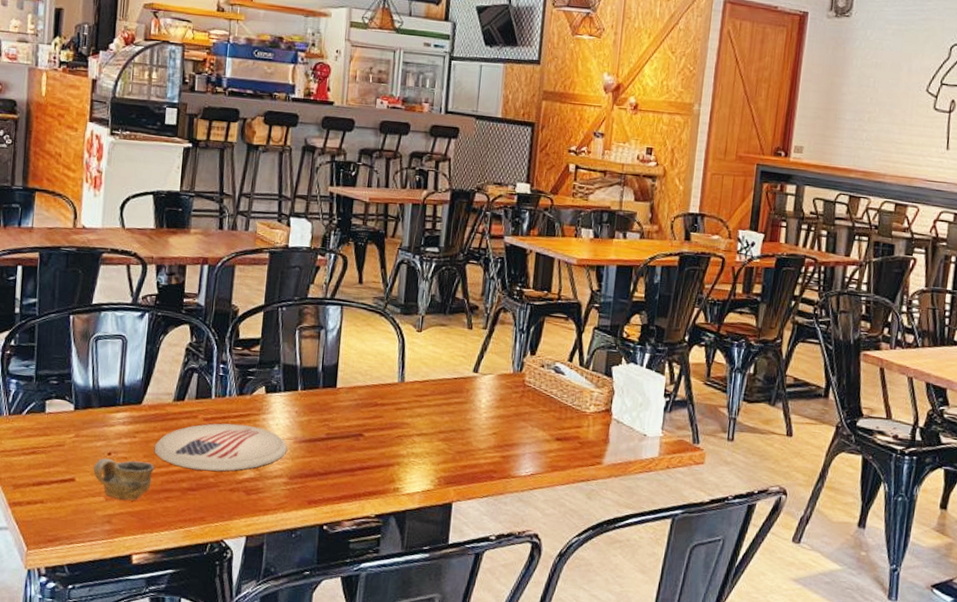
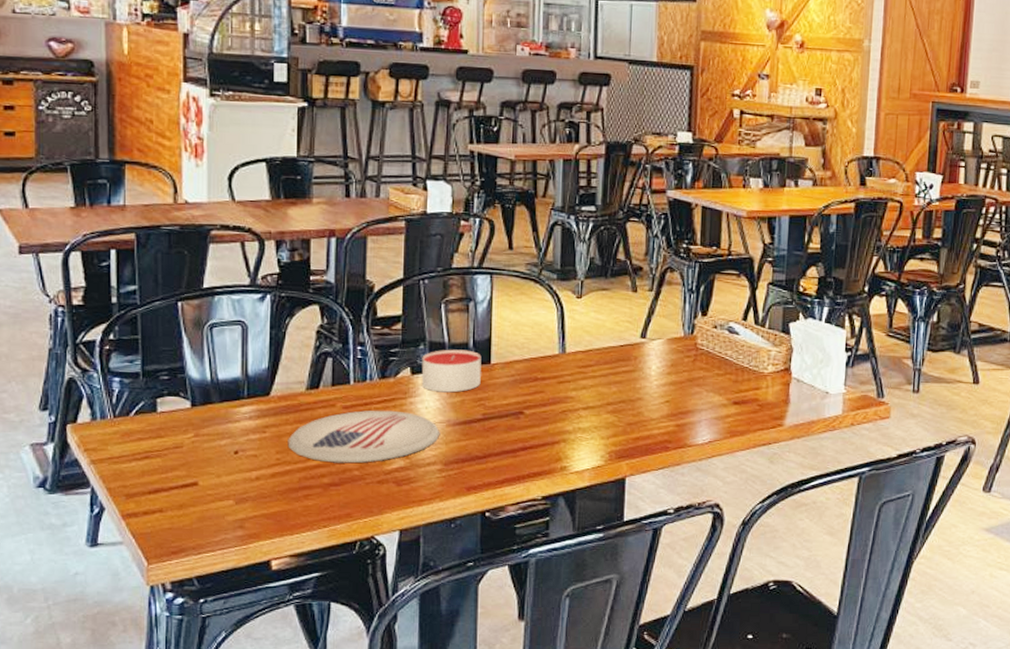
cup: present [93,457,155,501] -> none [219,457,290,502]
candle: none [274,372,329,412] -> present [421,349,482,393]

